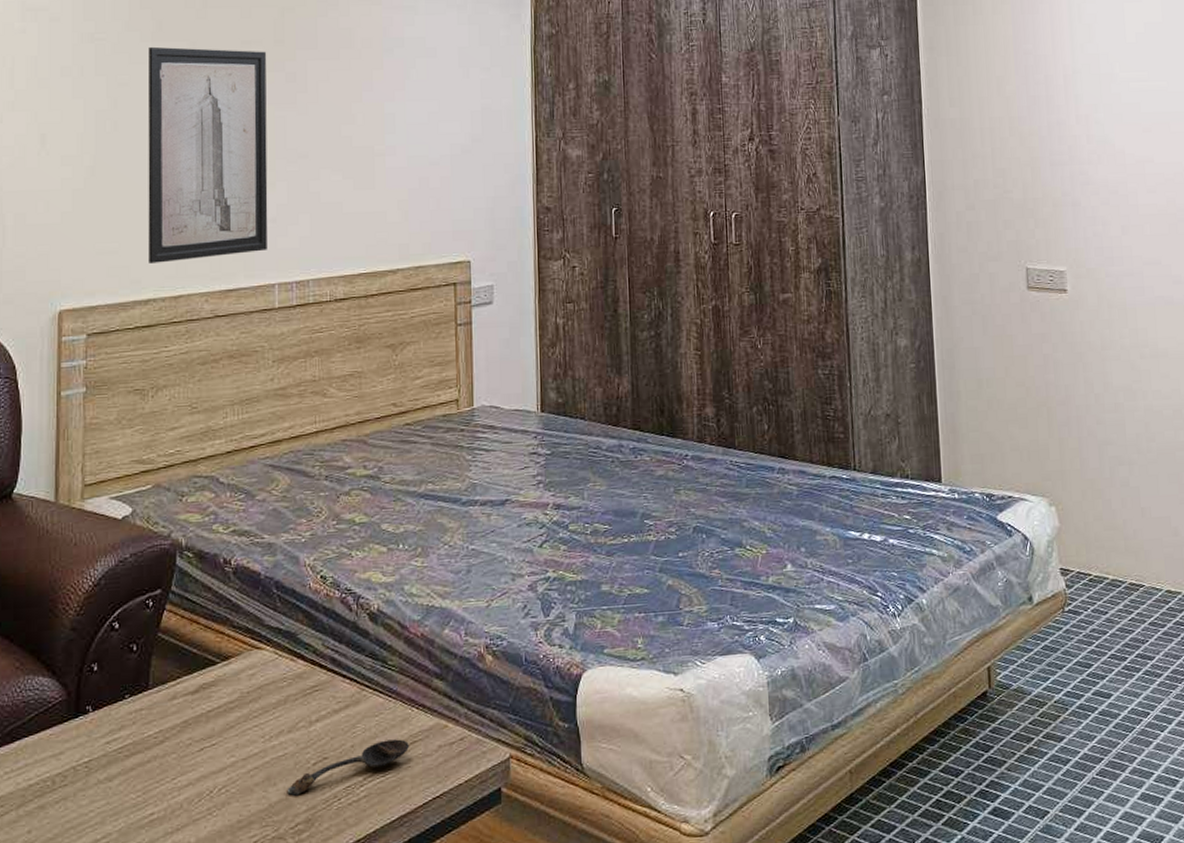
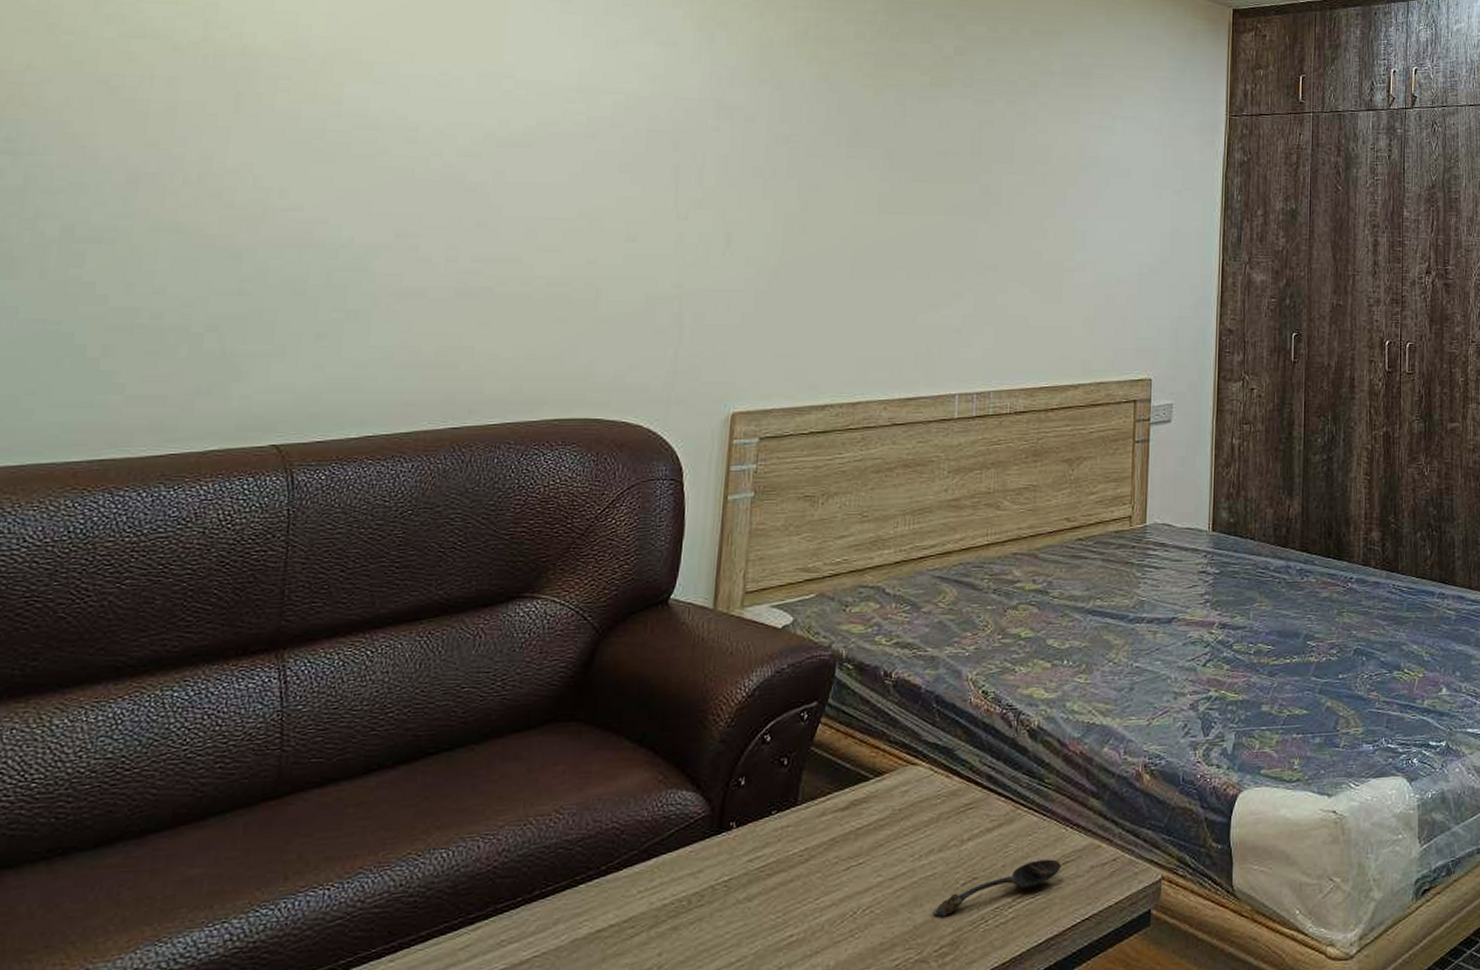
wall art: present [147,46,268,263] -> none [828,152,963,368]

